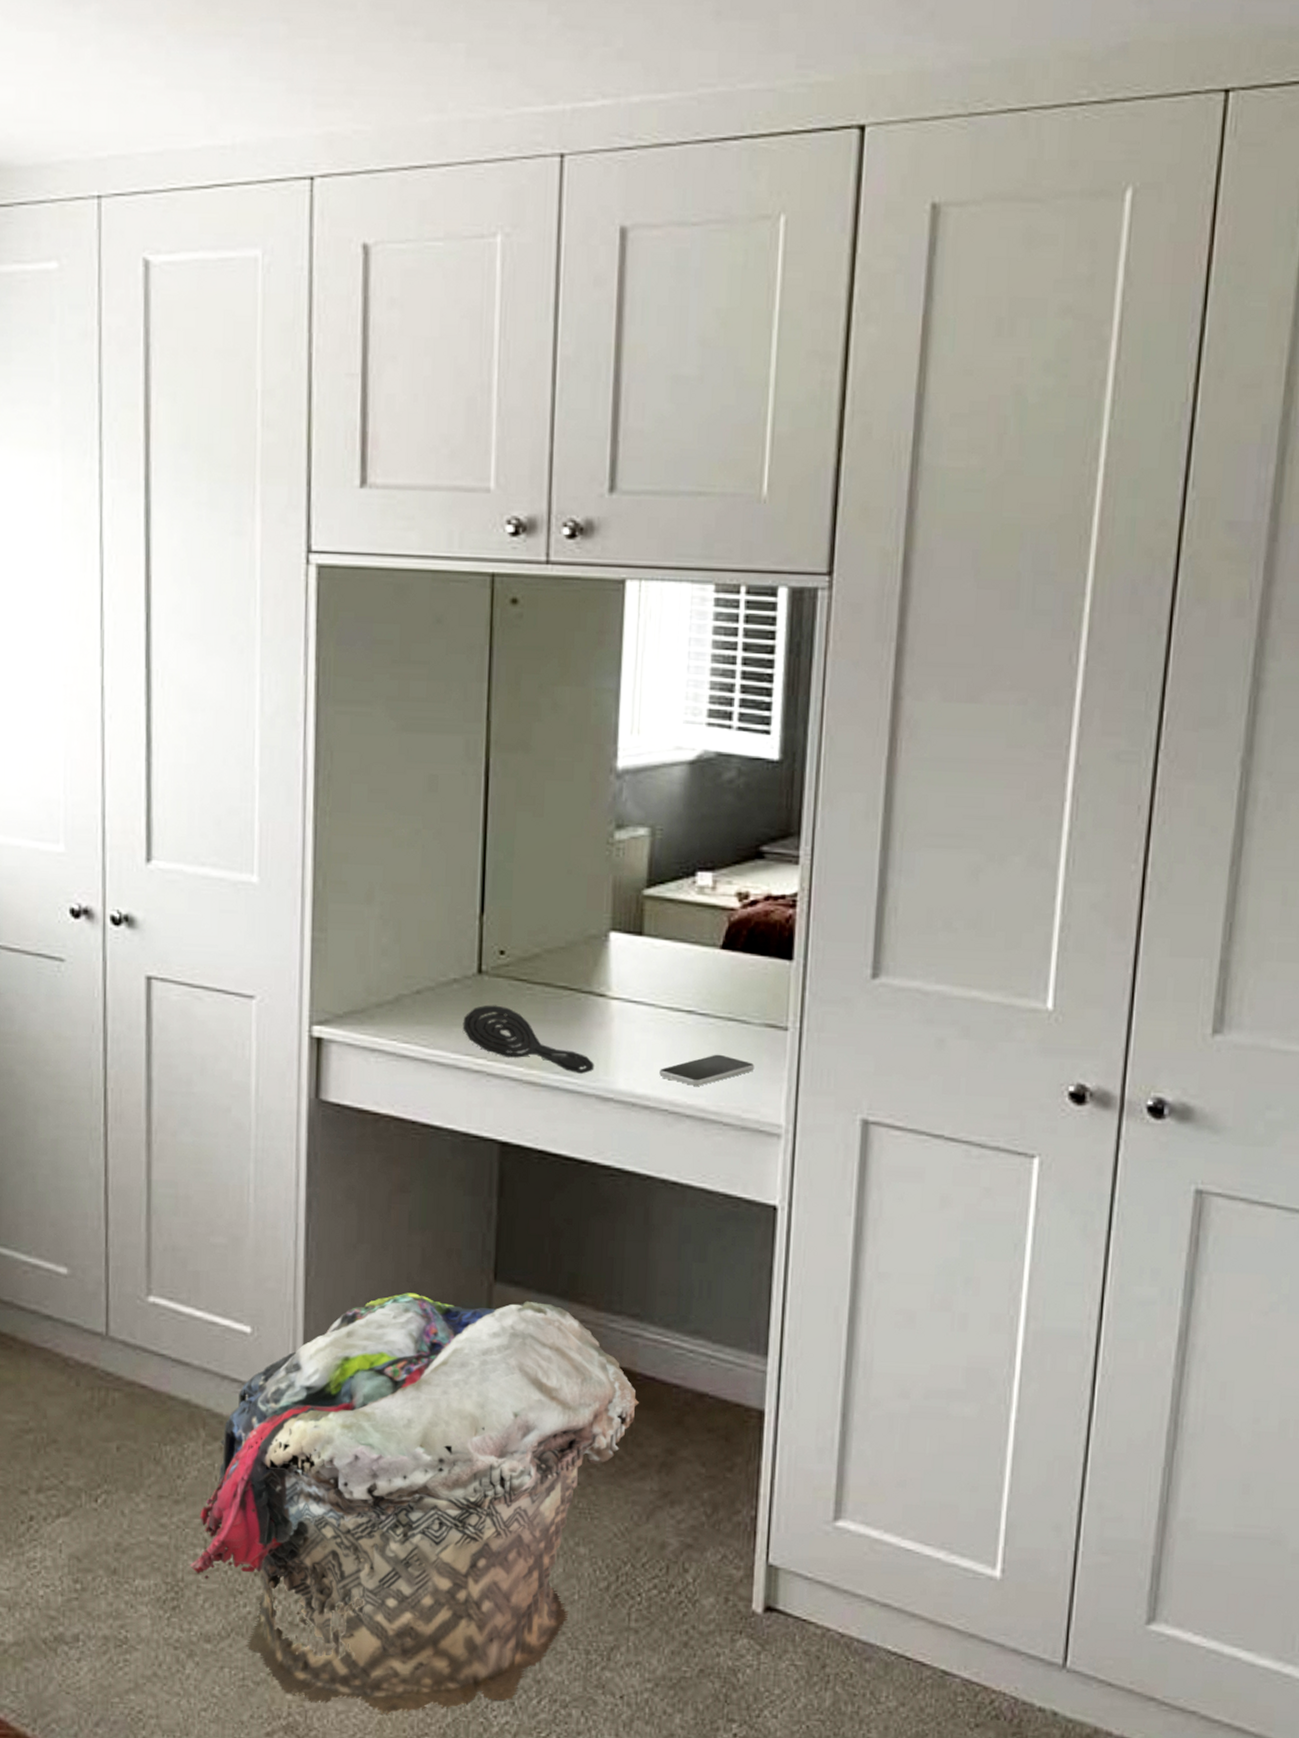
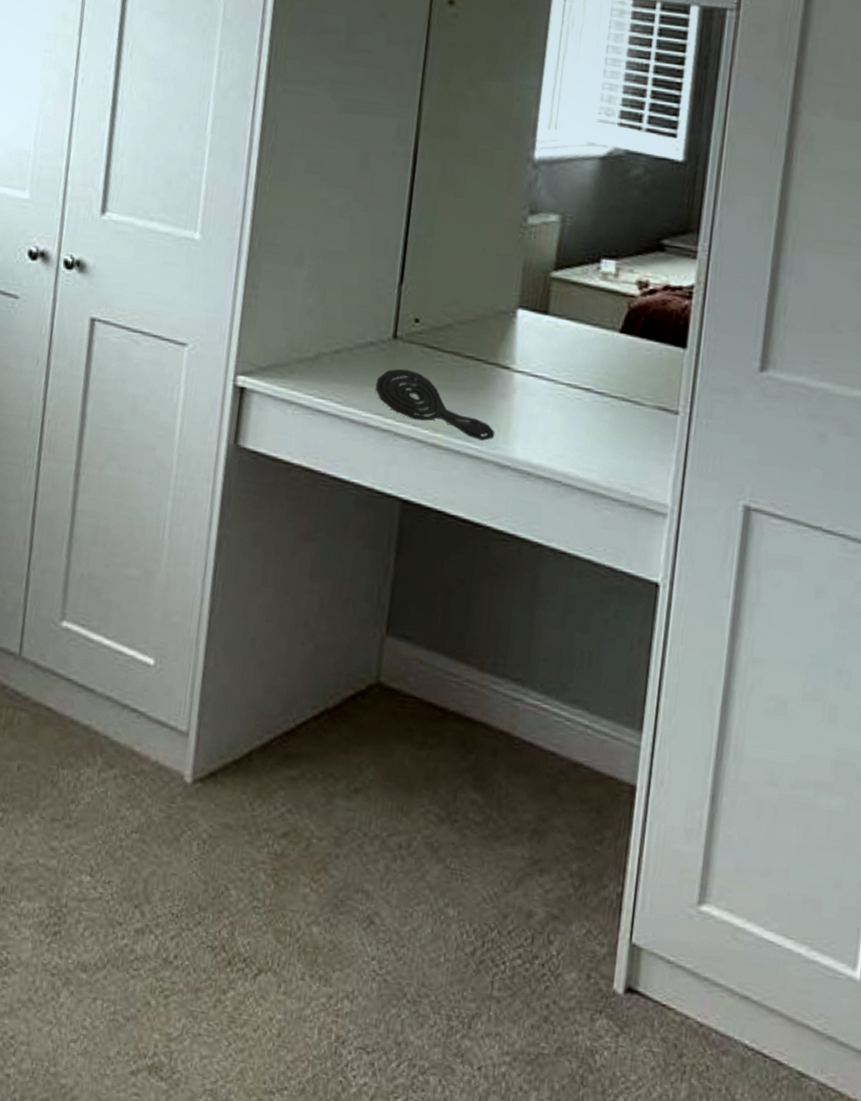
laundry basket: present [190,1292,639,1716] -> none [74,638,516,1064]
mobile phone: present [659,1054,755,1086] -> none [555,431,645,461]

